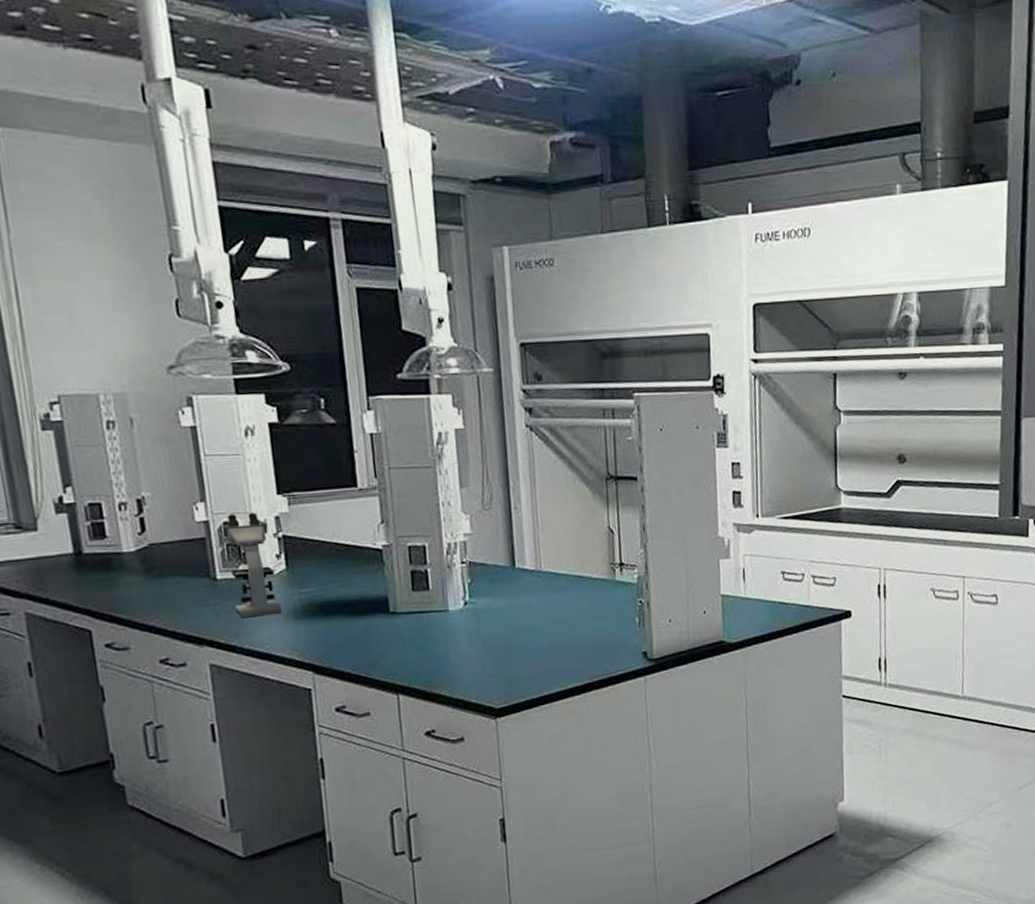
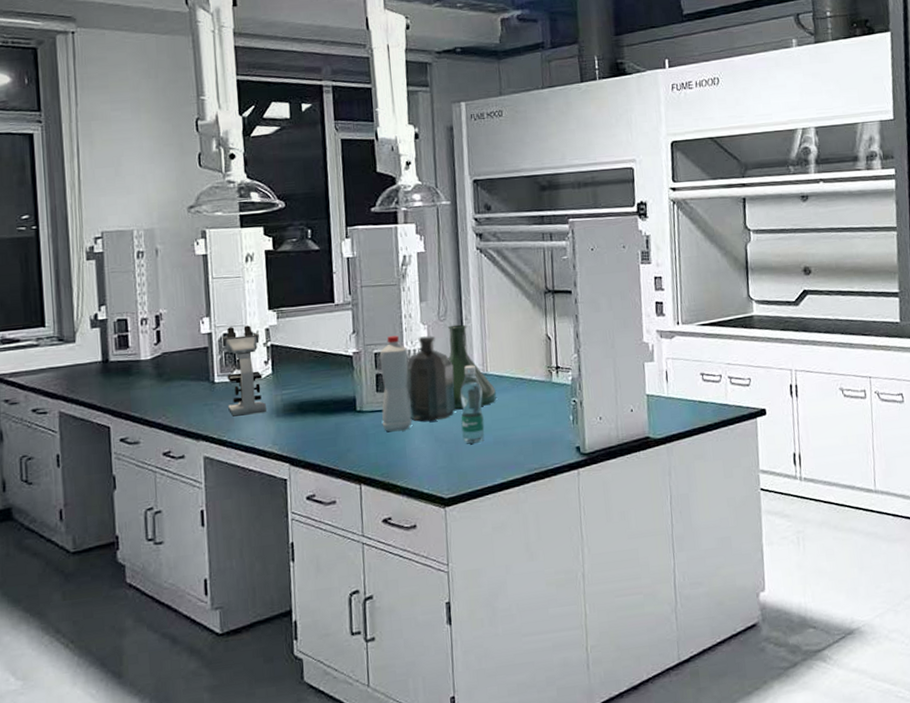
bottle: none [414,526,456,636] -> present [379,335,412,432]
bottle: none [446,527,505,624] -> present [405,335,455,421]
flask: none [495,514,553,611] -> present [448,324,497,409]
bottle: none [509,561,539,649] -> present [459,365,485,444]

